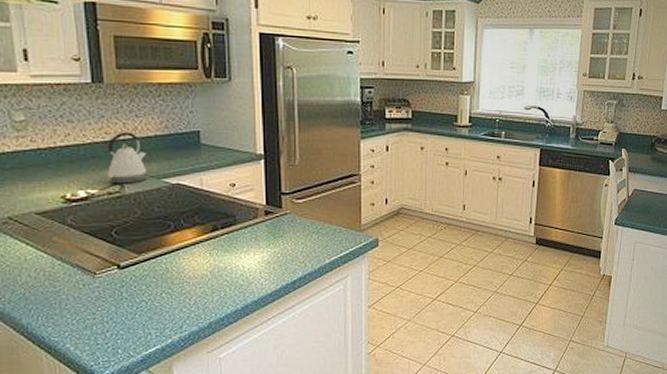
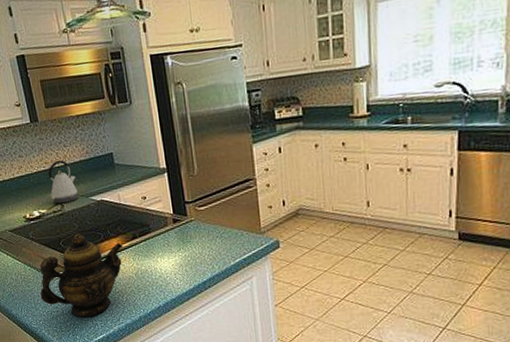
teapot: none [70,222,199,326] -> present [40,234,124,318]

